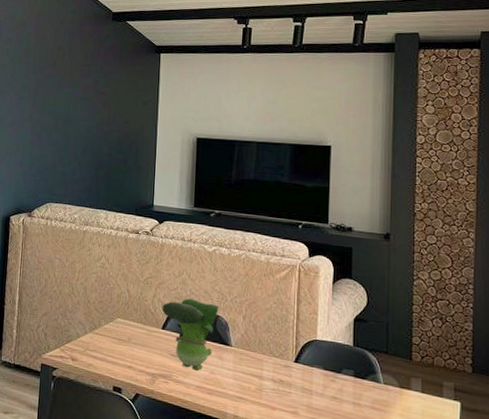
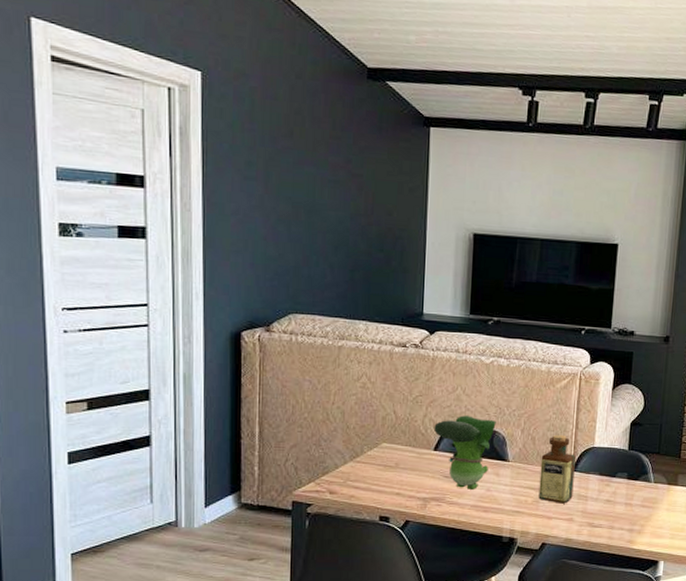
bottle: none [261,323,298,396] -> present [538,434,576,504]

